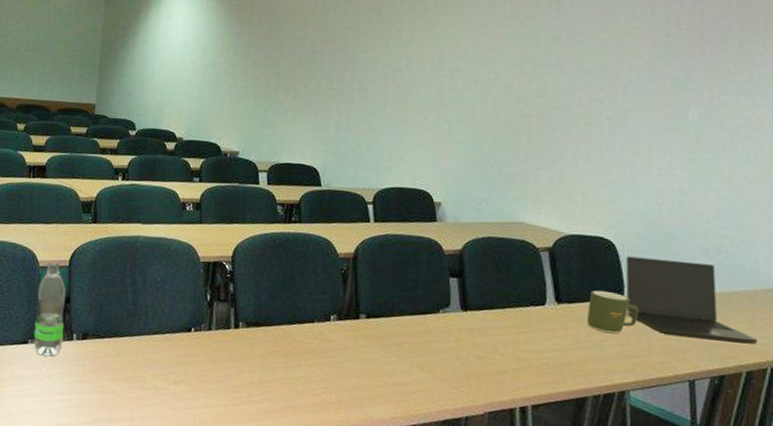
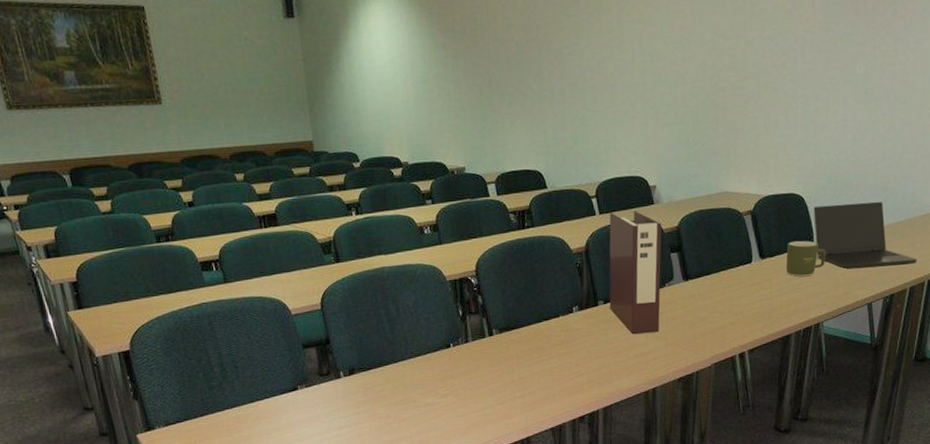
bottle: present [33,262,67,357] -> none [294,308,332,398]
binder: none [372,222,443,361] -> present [609,210,662,334]

